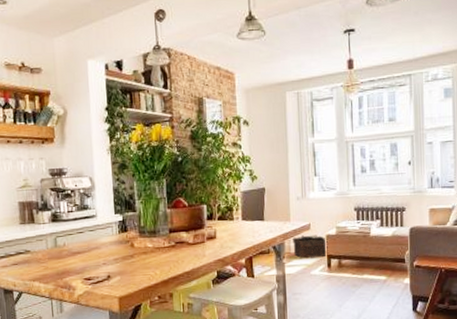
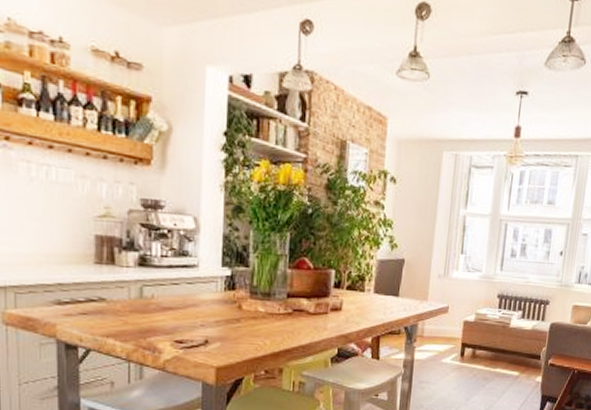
basket: present [293,234,328,258] -> none [426,318,465,344]

